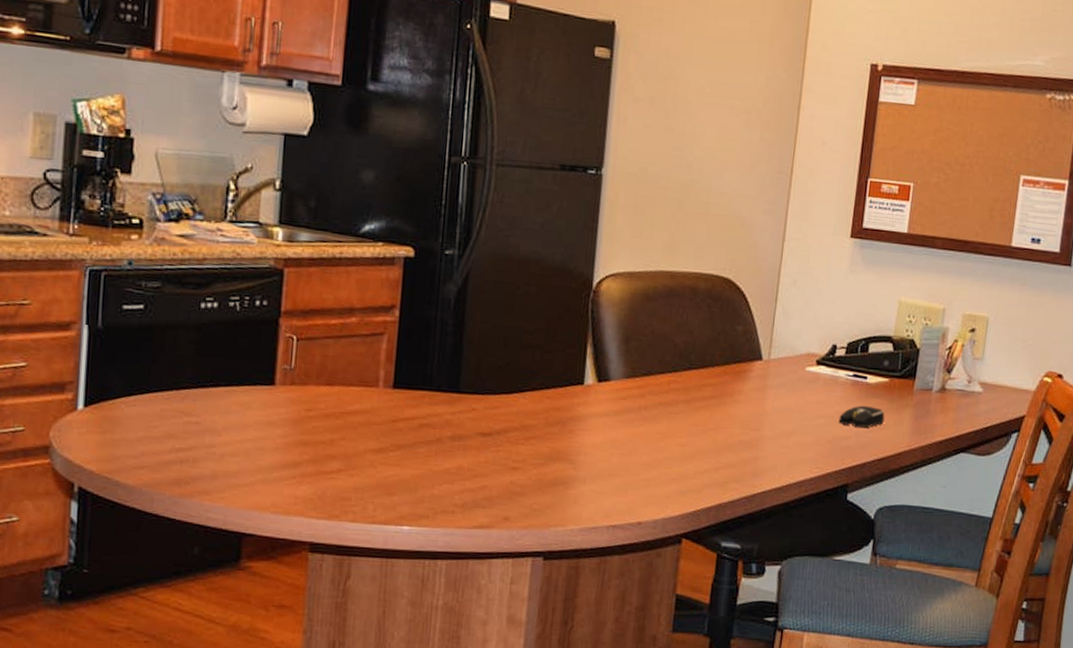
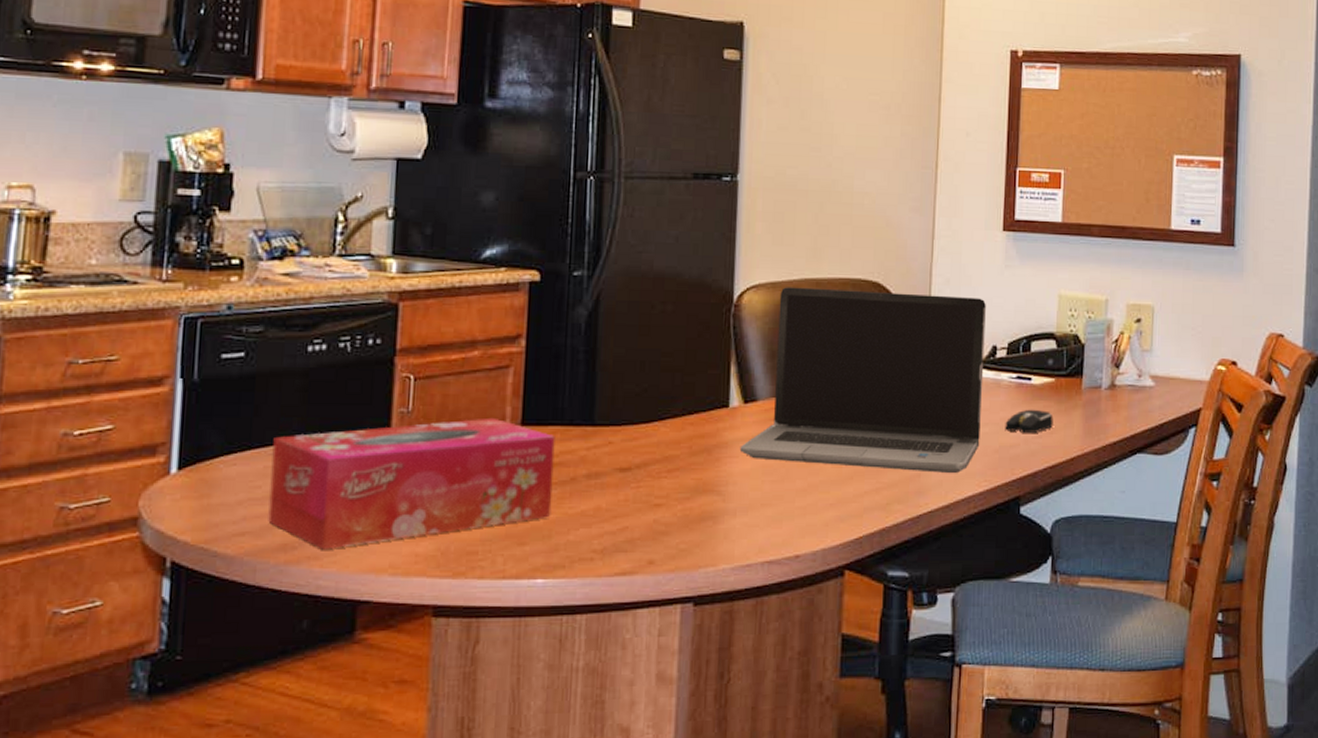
tissue box: none [164,379,424,487] -> present [268,417,555,550]
laptop computer: none [591,277,829,460] -> present [739,287,986,474]

